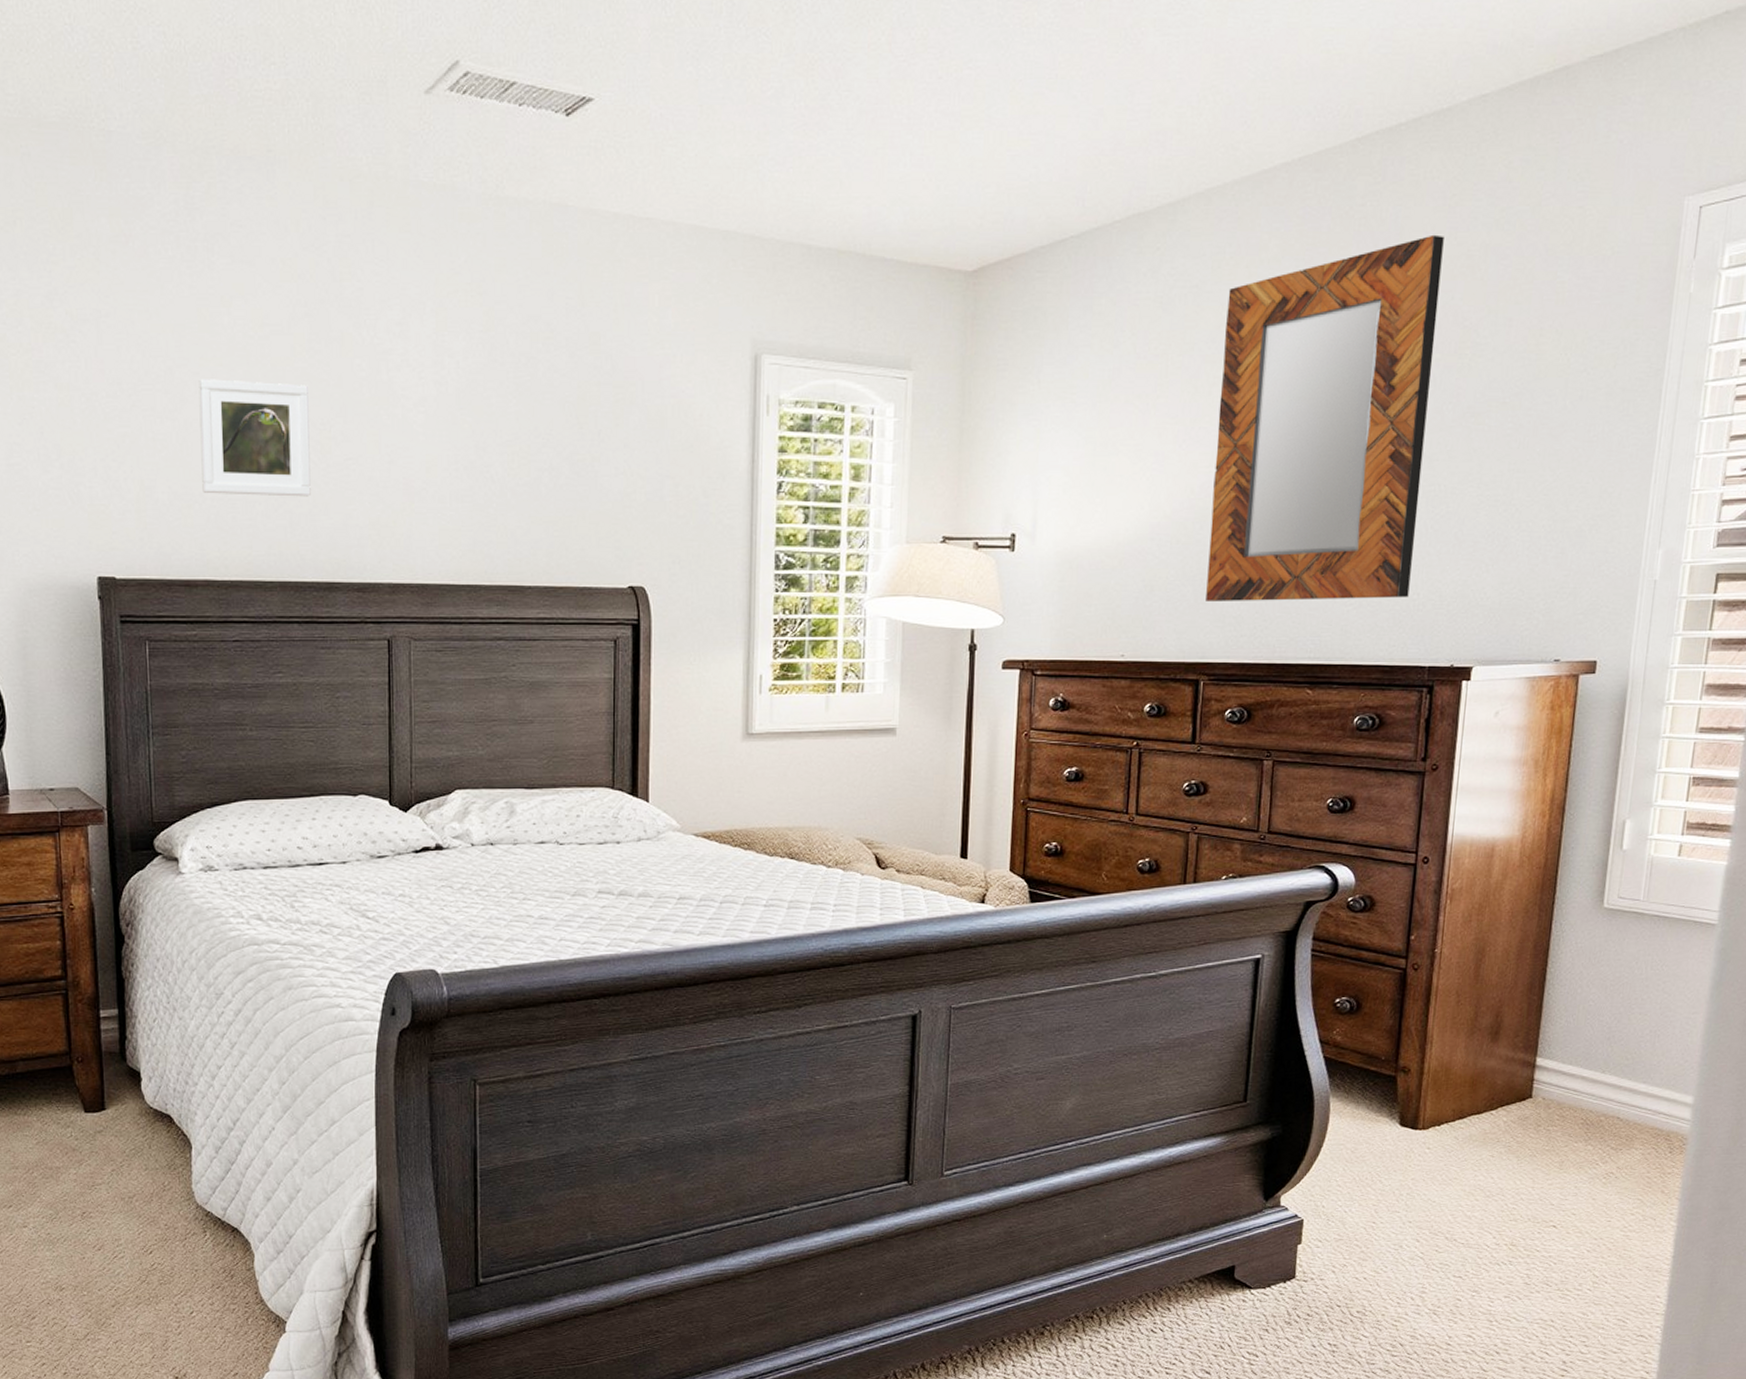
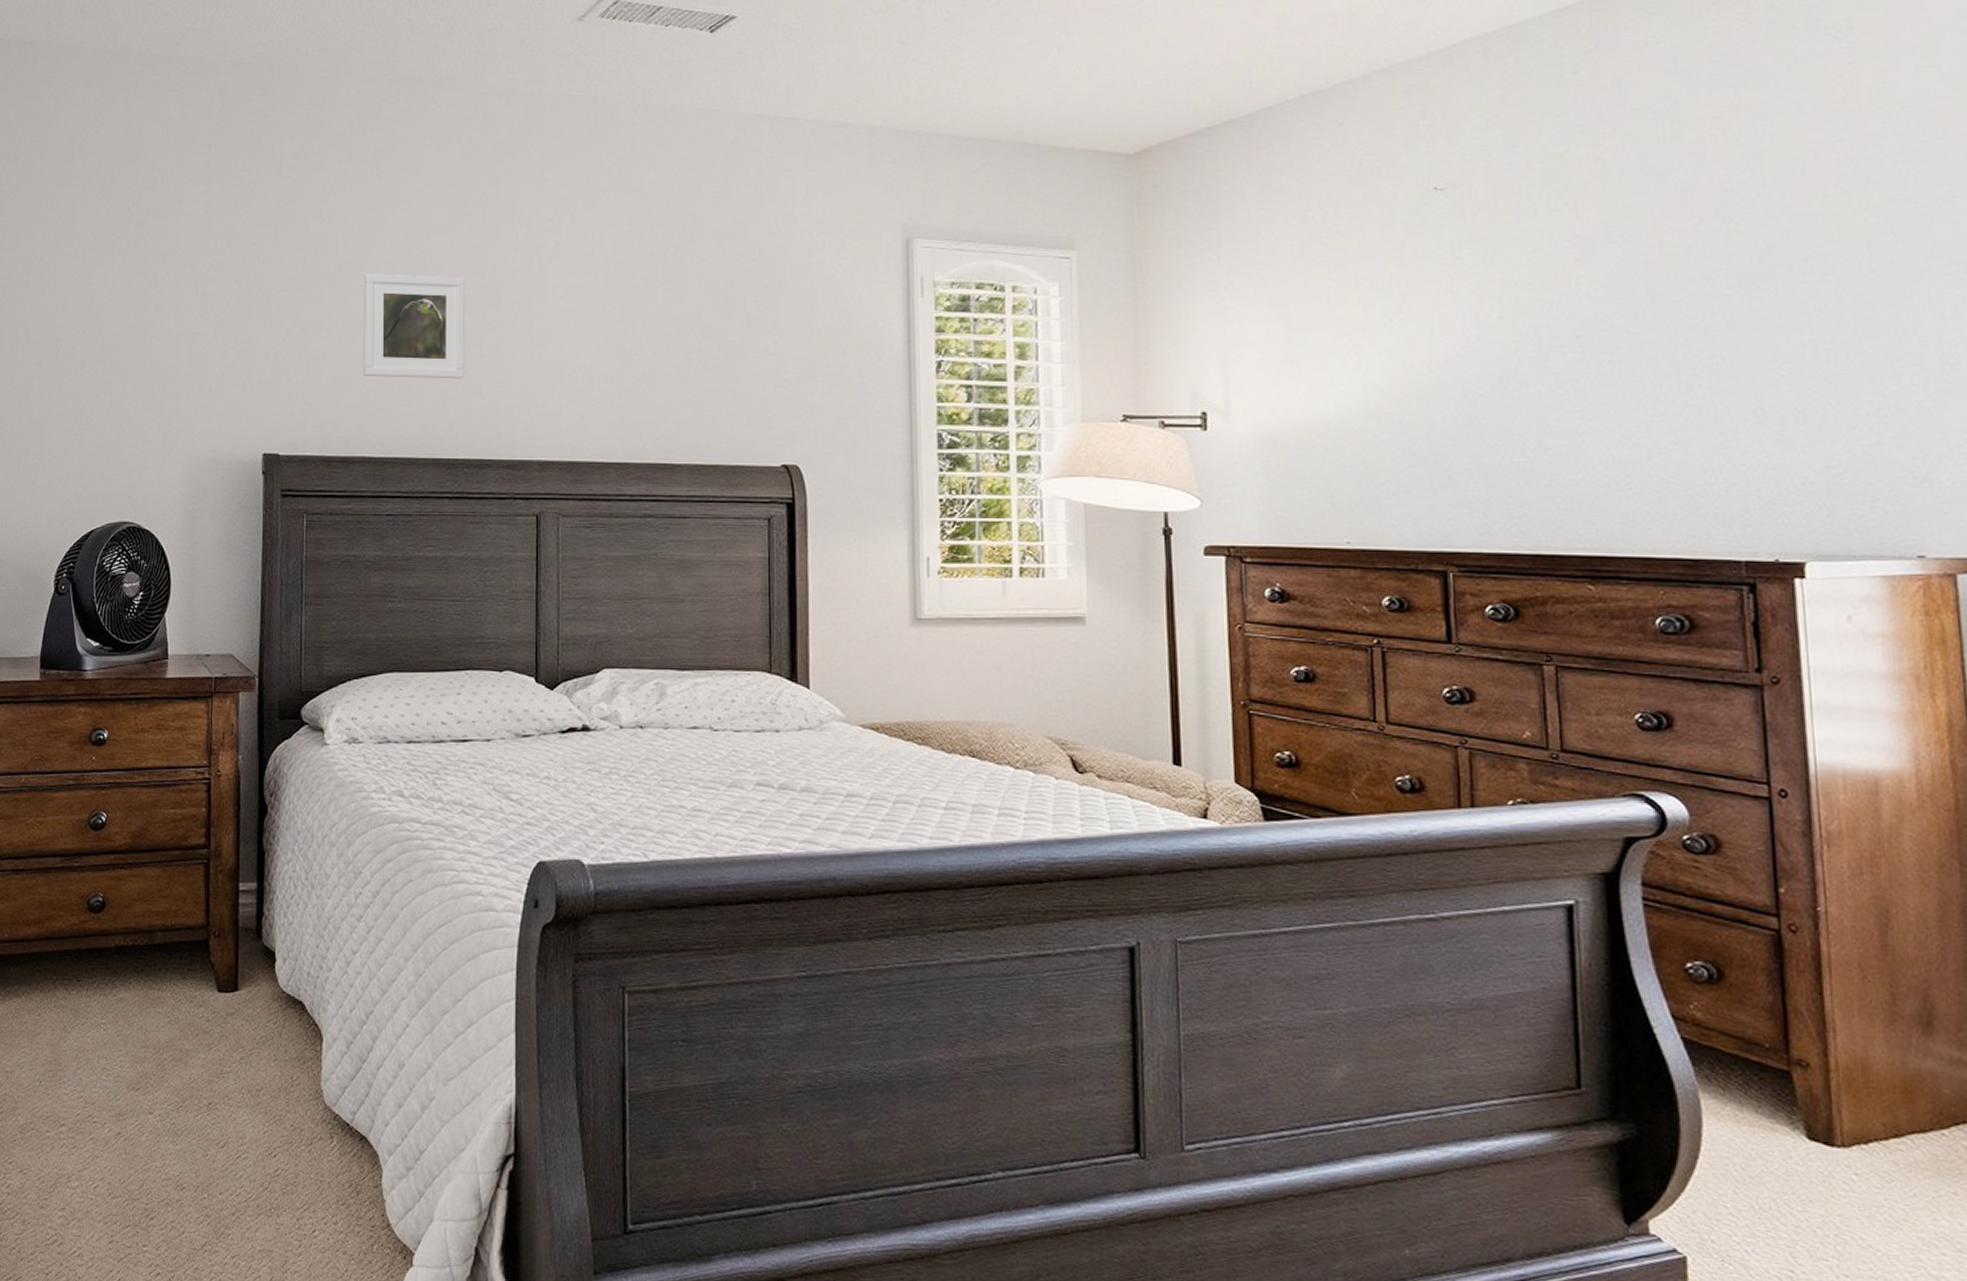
home mirror: present [1206,234,1444,601] -> none [1428,98,1704,485]

